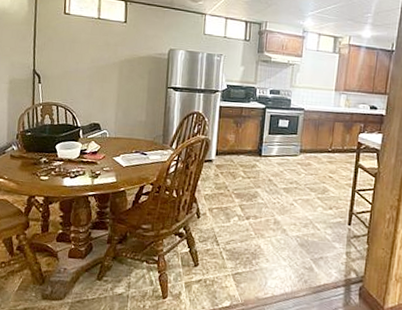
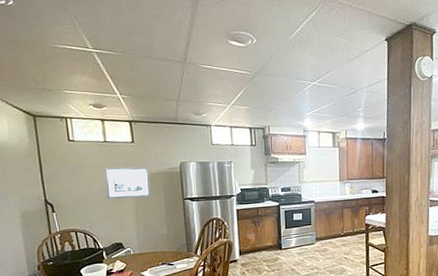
wall art: none [92,45,137,81] -> present [104,167,151,199]

